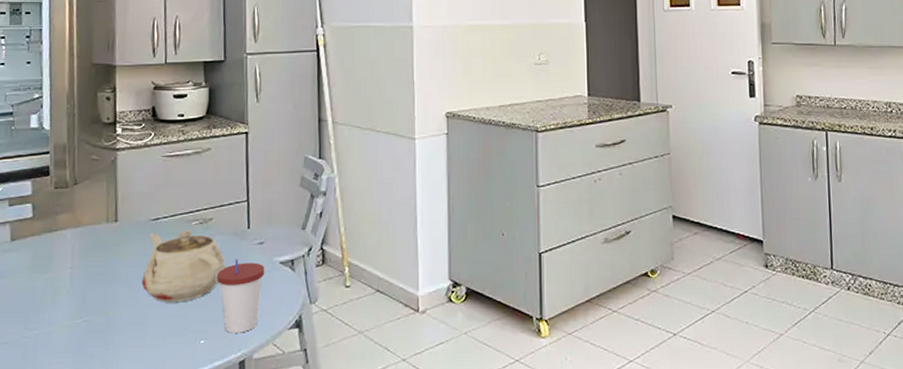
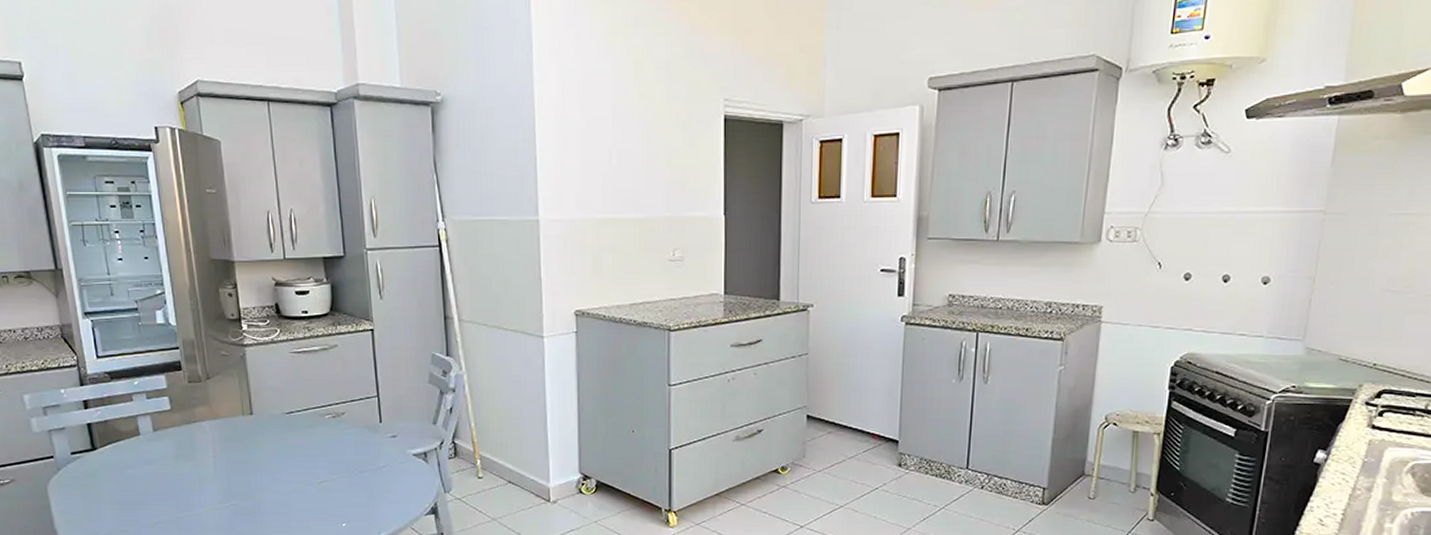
teapot: present [142,230,225,303] -> none [282,423,360,490]
cup: present [217,259,265,333] -> none [353,450,399,518]

